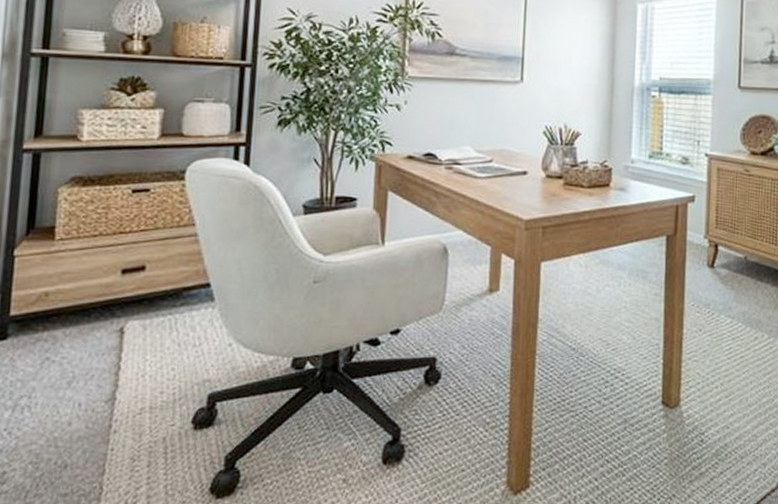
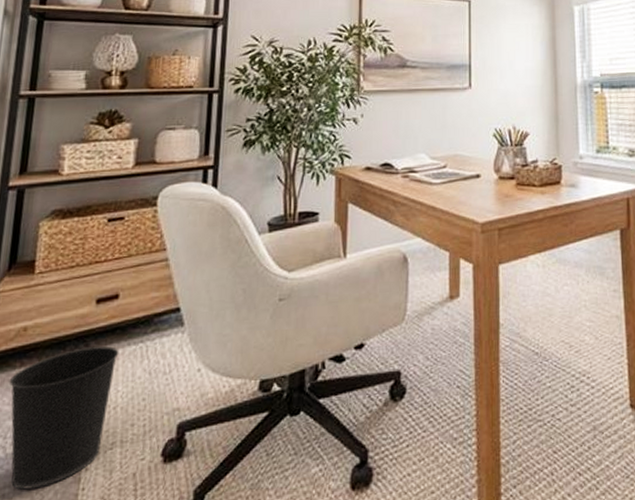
wastebasket: none [31,315,147,447] -> present [9,346,119,490]

